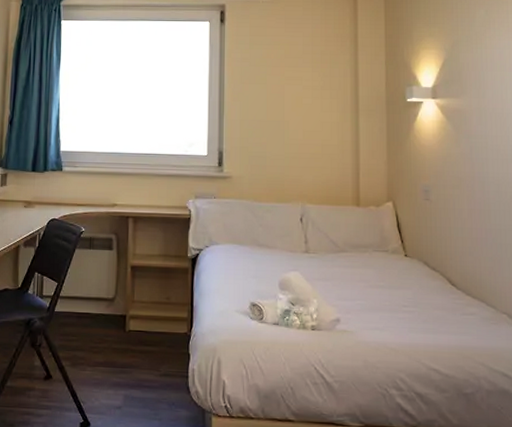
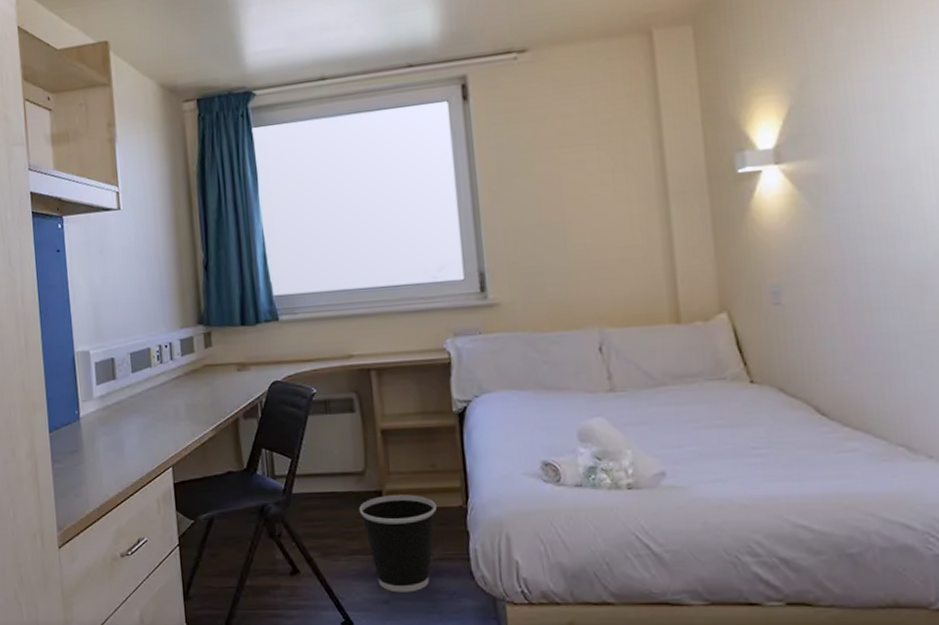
wastebasket: none [106,319,167,401] -> present [359,494,437,593]

